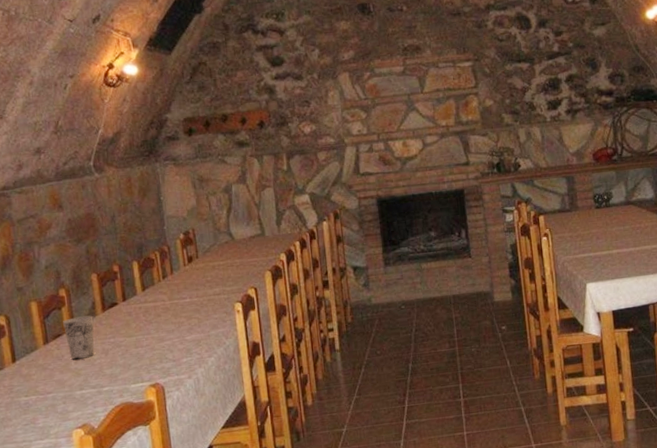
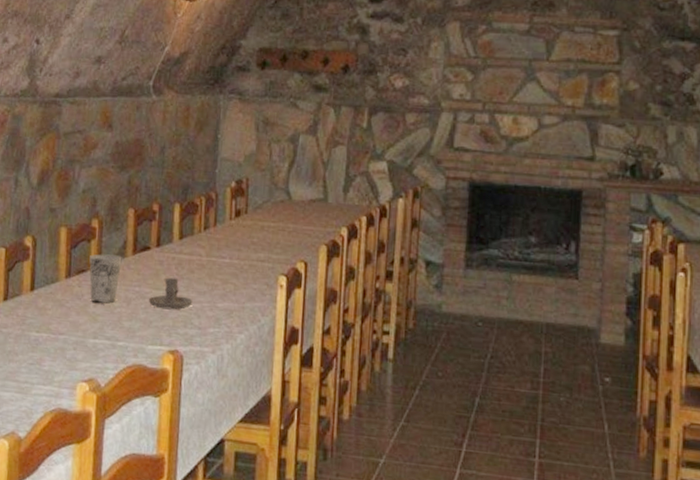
candle holder: none [124,324,164,353] -> present [148,277,193,310]

